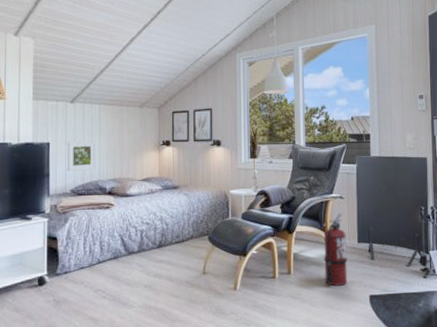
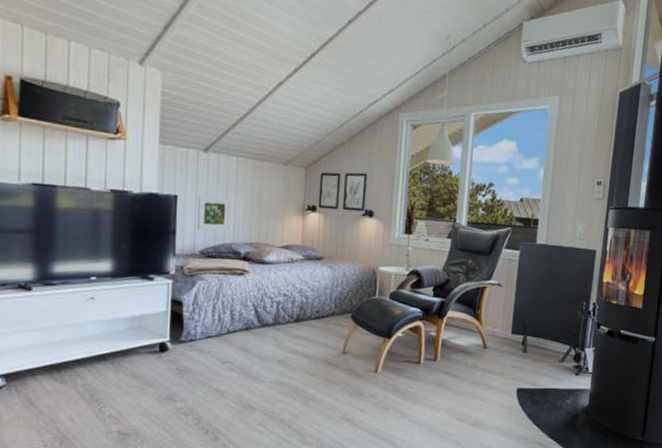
fire extinguisher: present [324,212,348,286] -> none [472,301,500,376]

